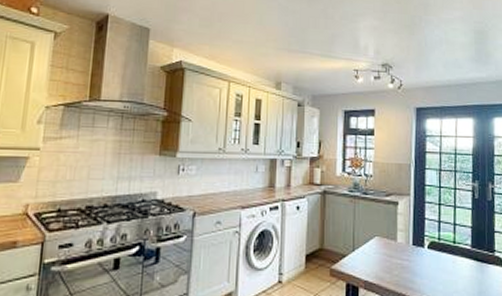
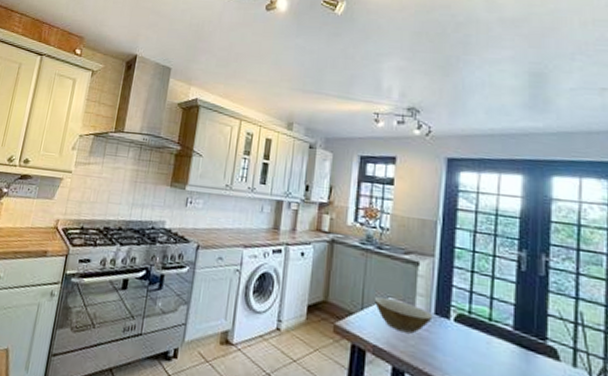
bowl: none [363,237,411,265] -> present [373,296,433,334]

